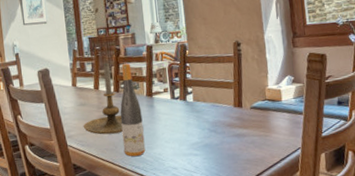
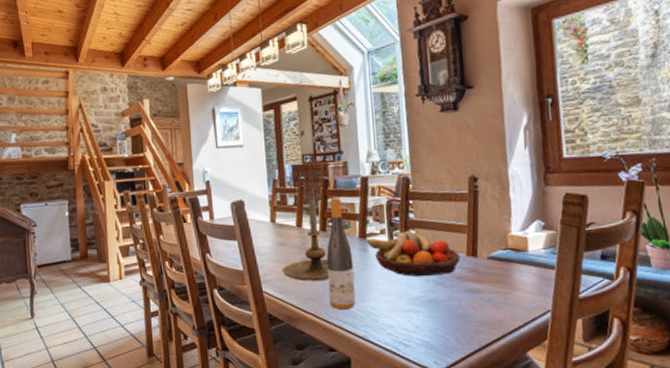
fruit bowl: none [153,88,229,127] -> present [367,230,460,277]

